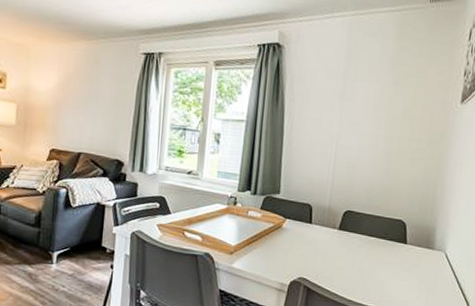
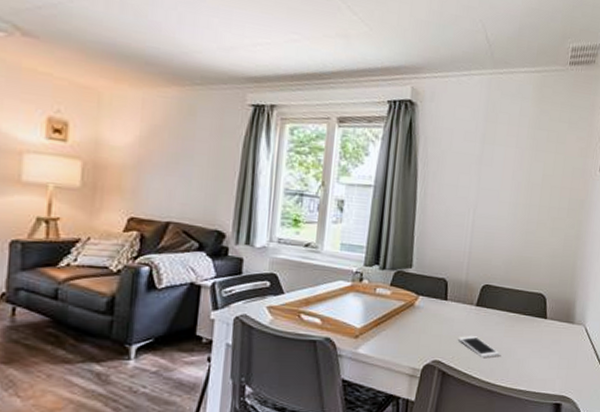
cell phone: none [321,256,360,277] -> present [457,335,499,357]

